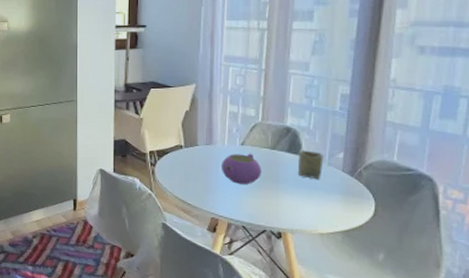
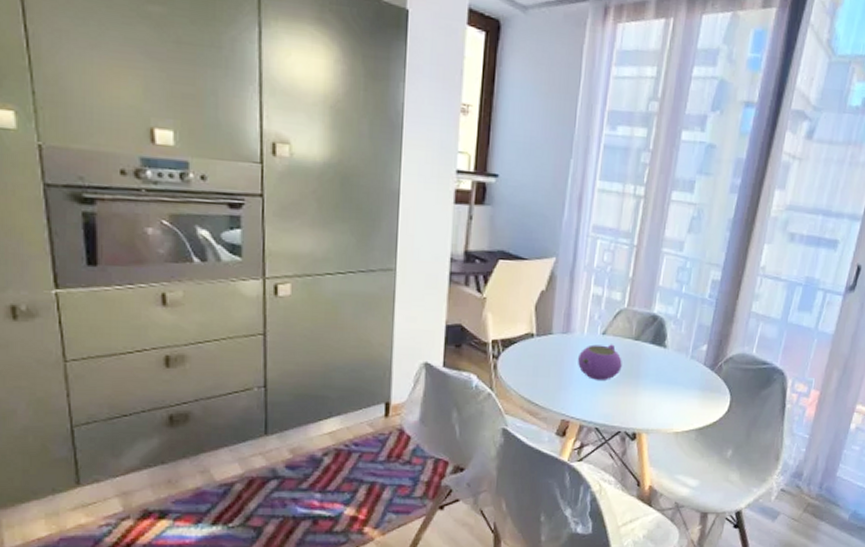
cup: present [298,150,324,179] -> none [660,341,688,373]

